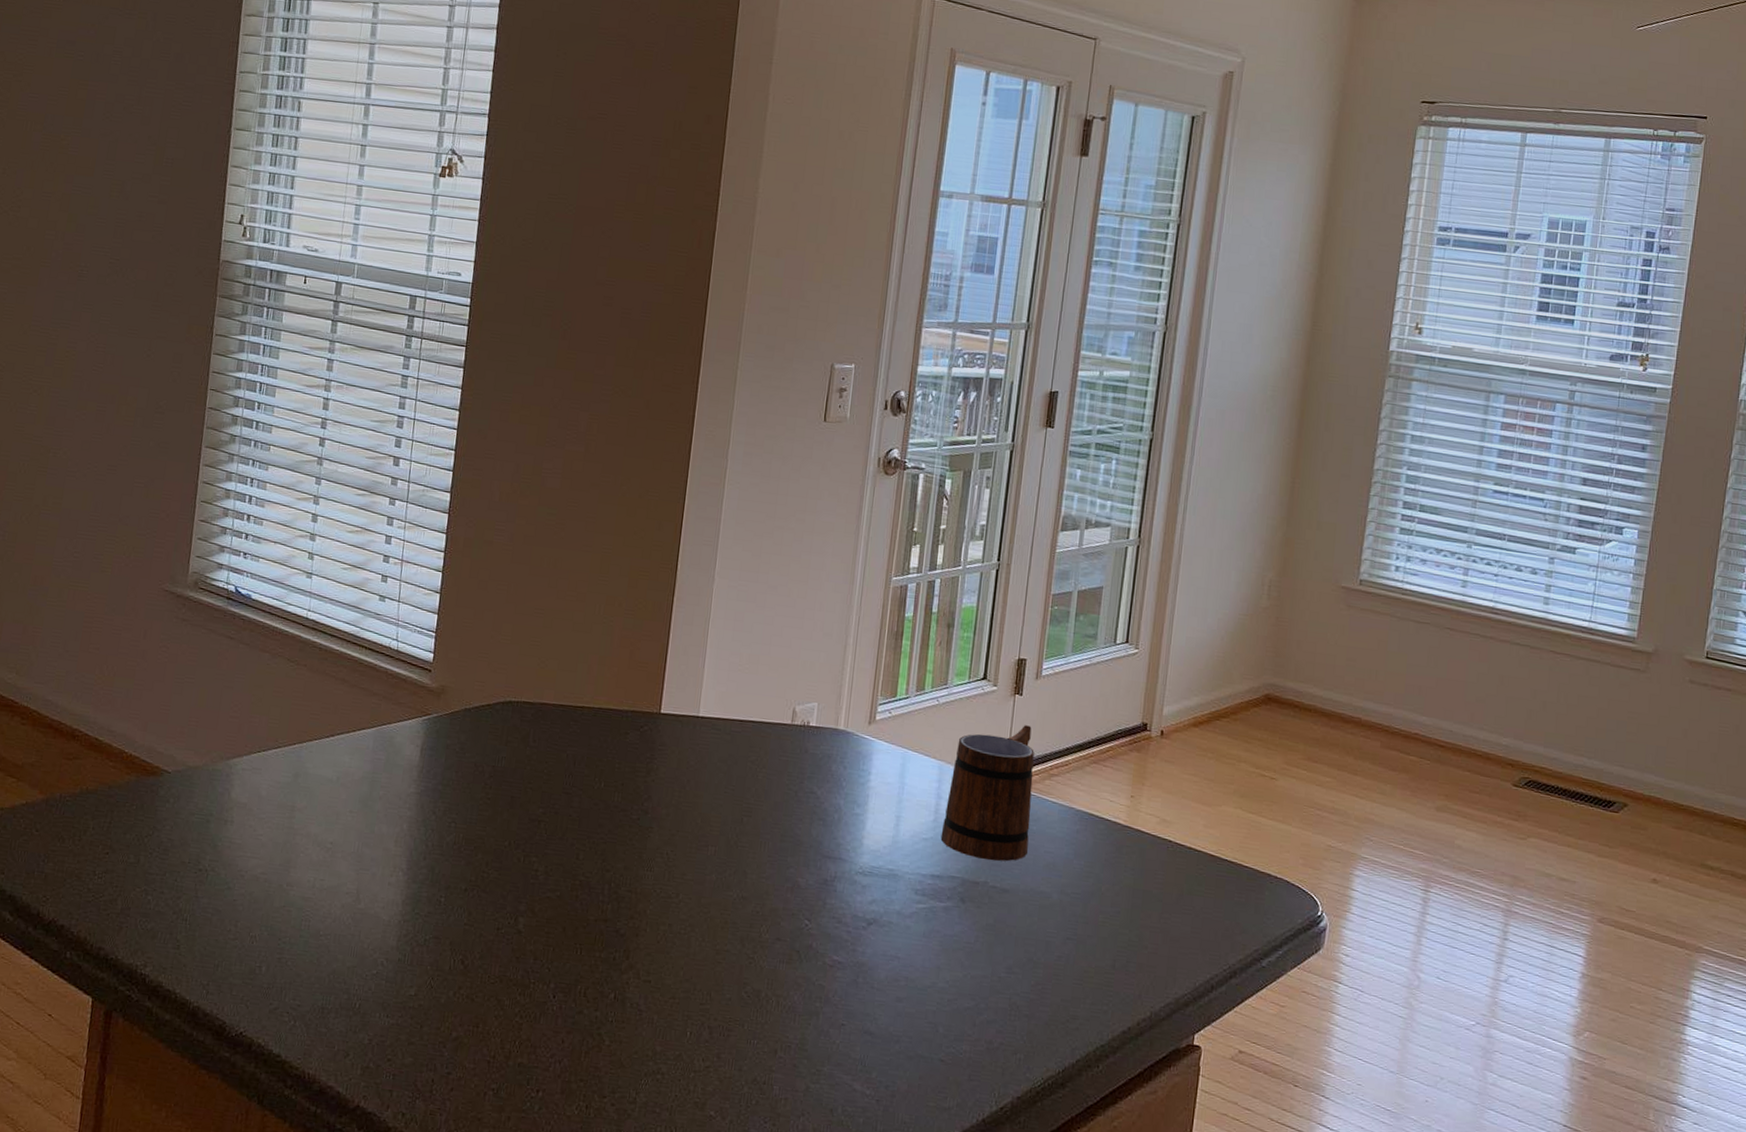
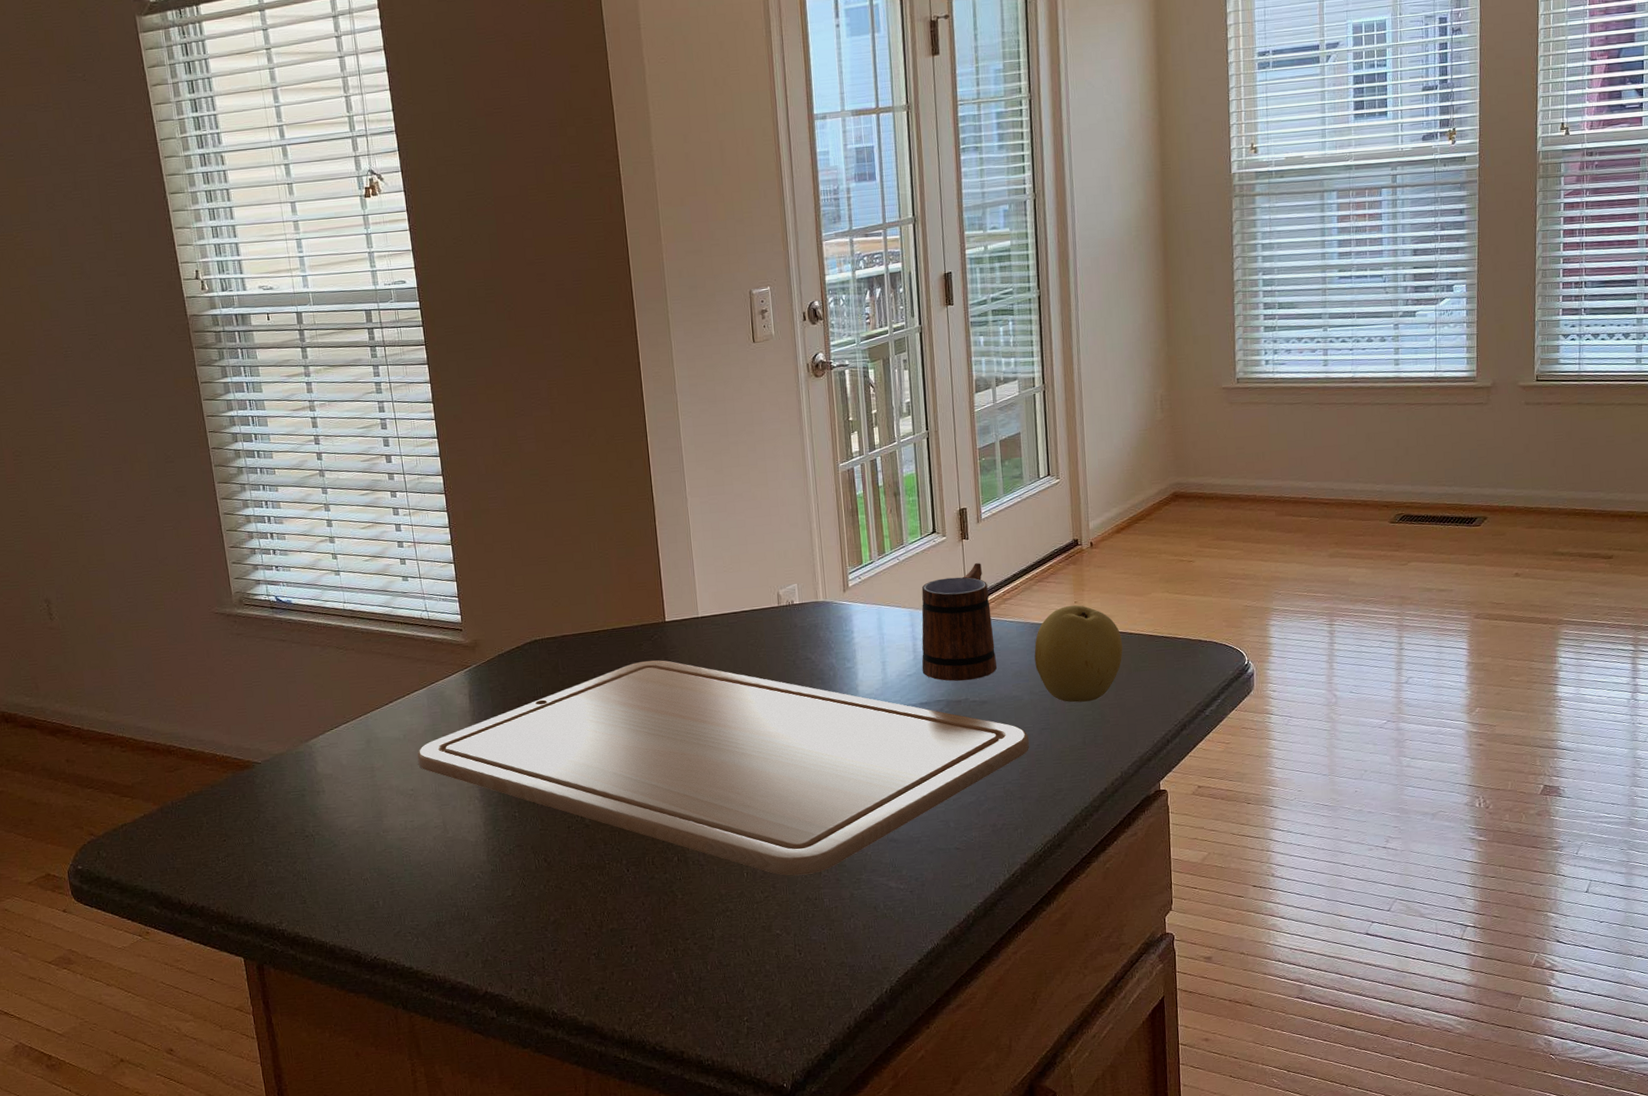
chopping board: none [345,752,1050,1052] -> present [417,660,1030,876]
fruit: none [1072,798,1179,919] -> present [1034,605,1123,703]

